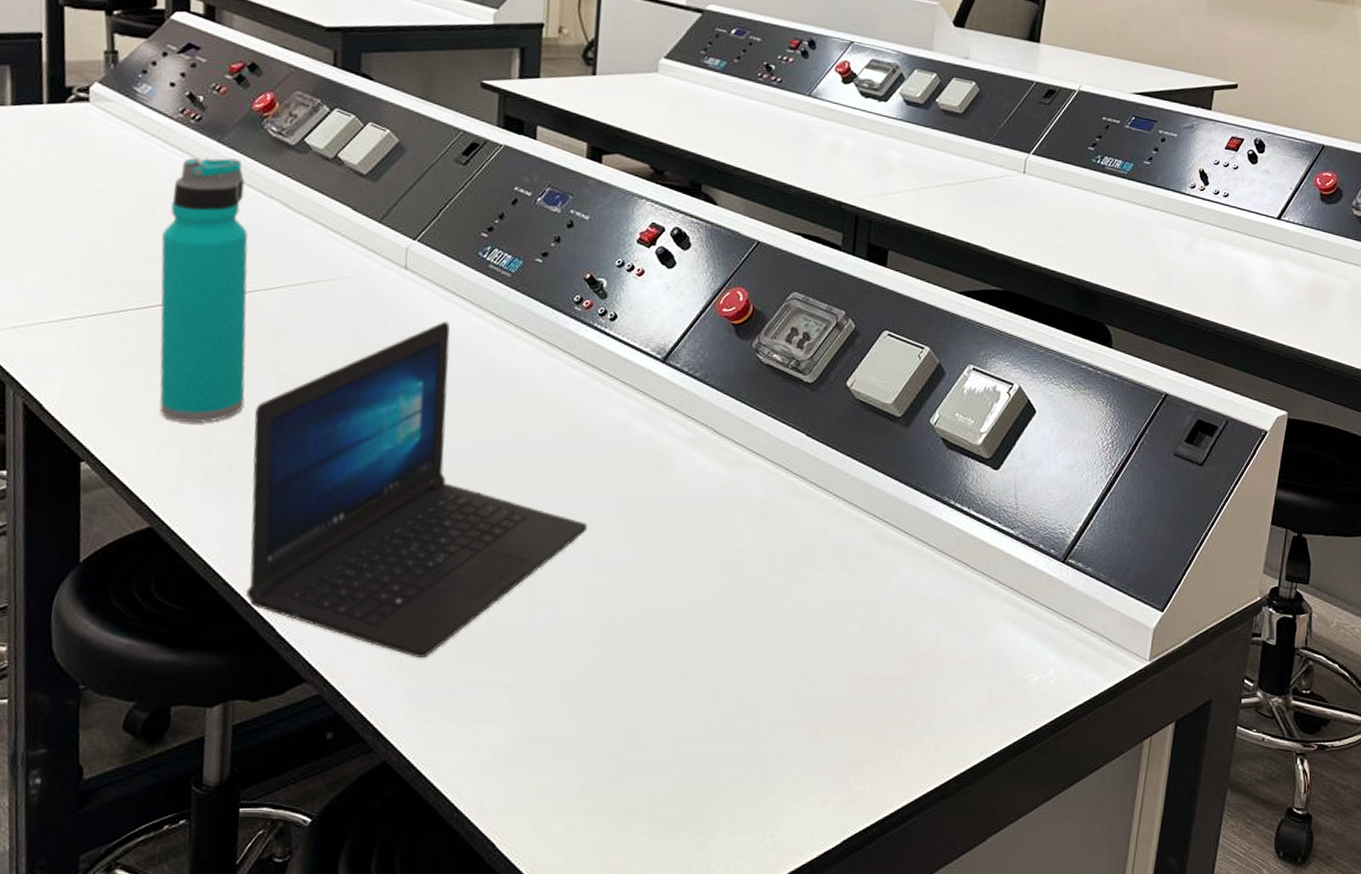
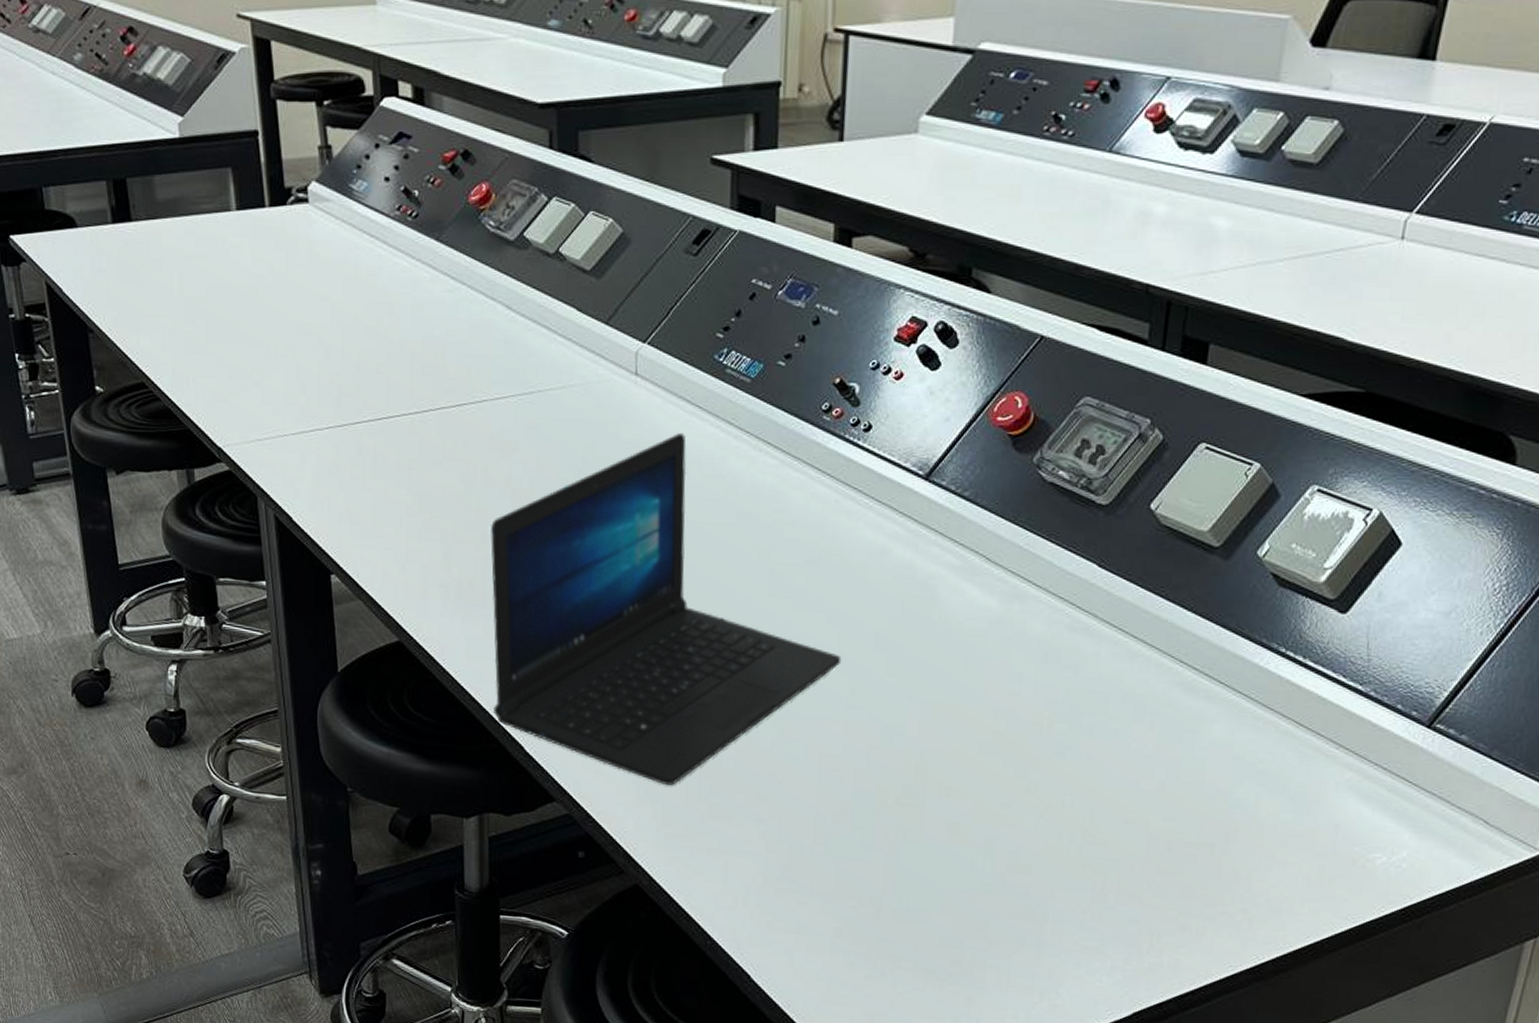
water bottle: present [159,157,248,423] -> none [389,258,480,538]

